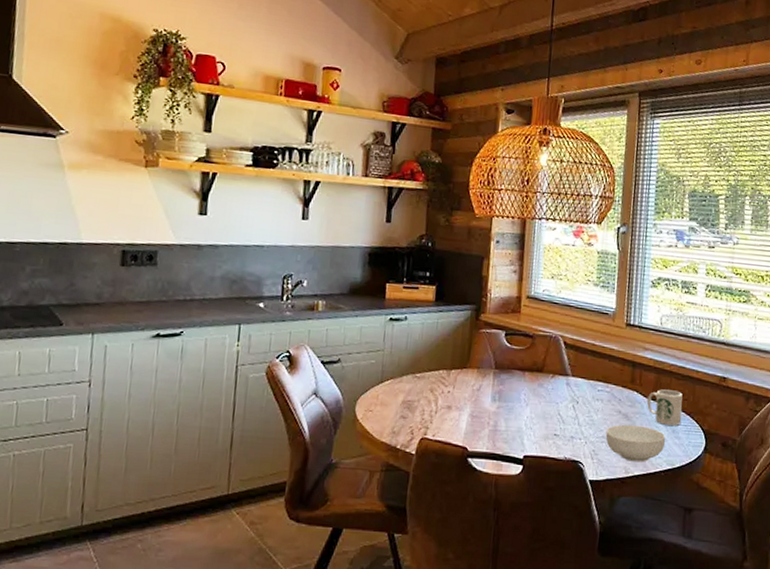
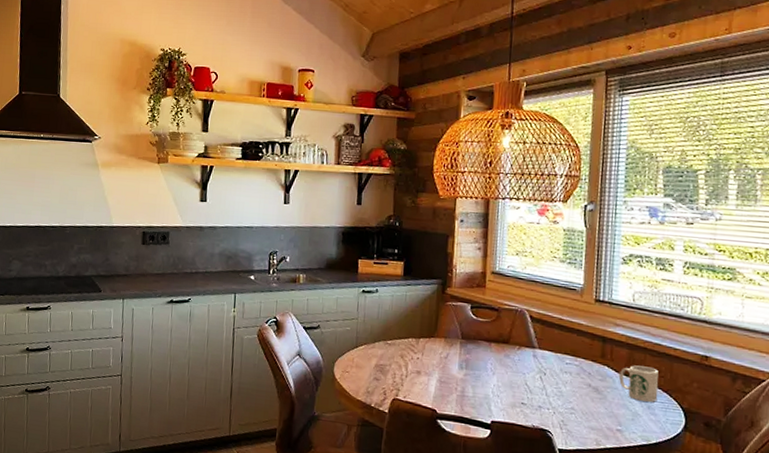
cereal bowl: present [605,424,666,462] -> none [575,397,640,436]

